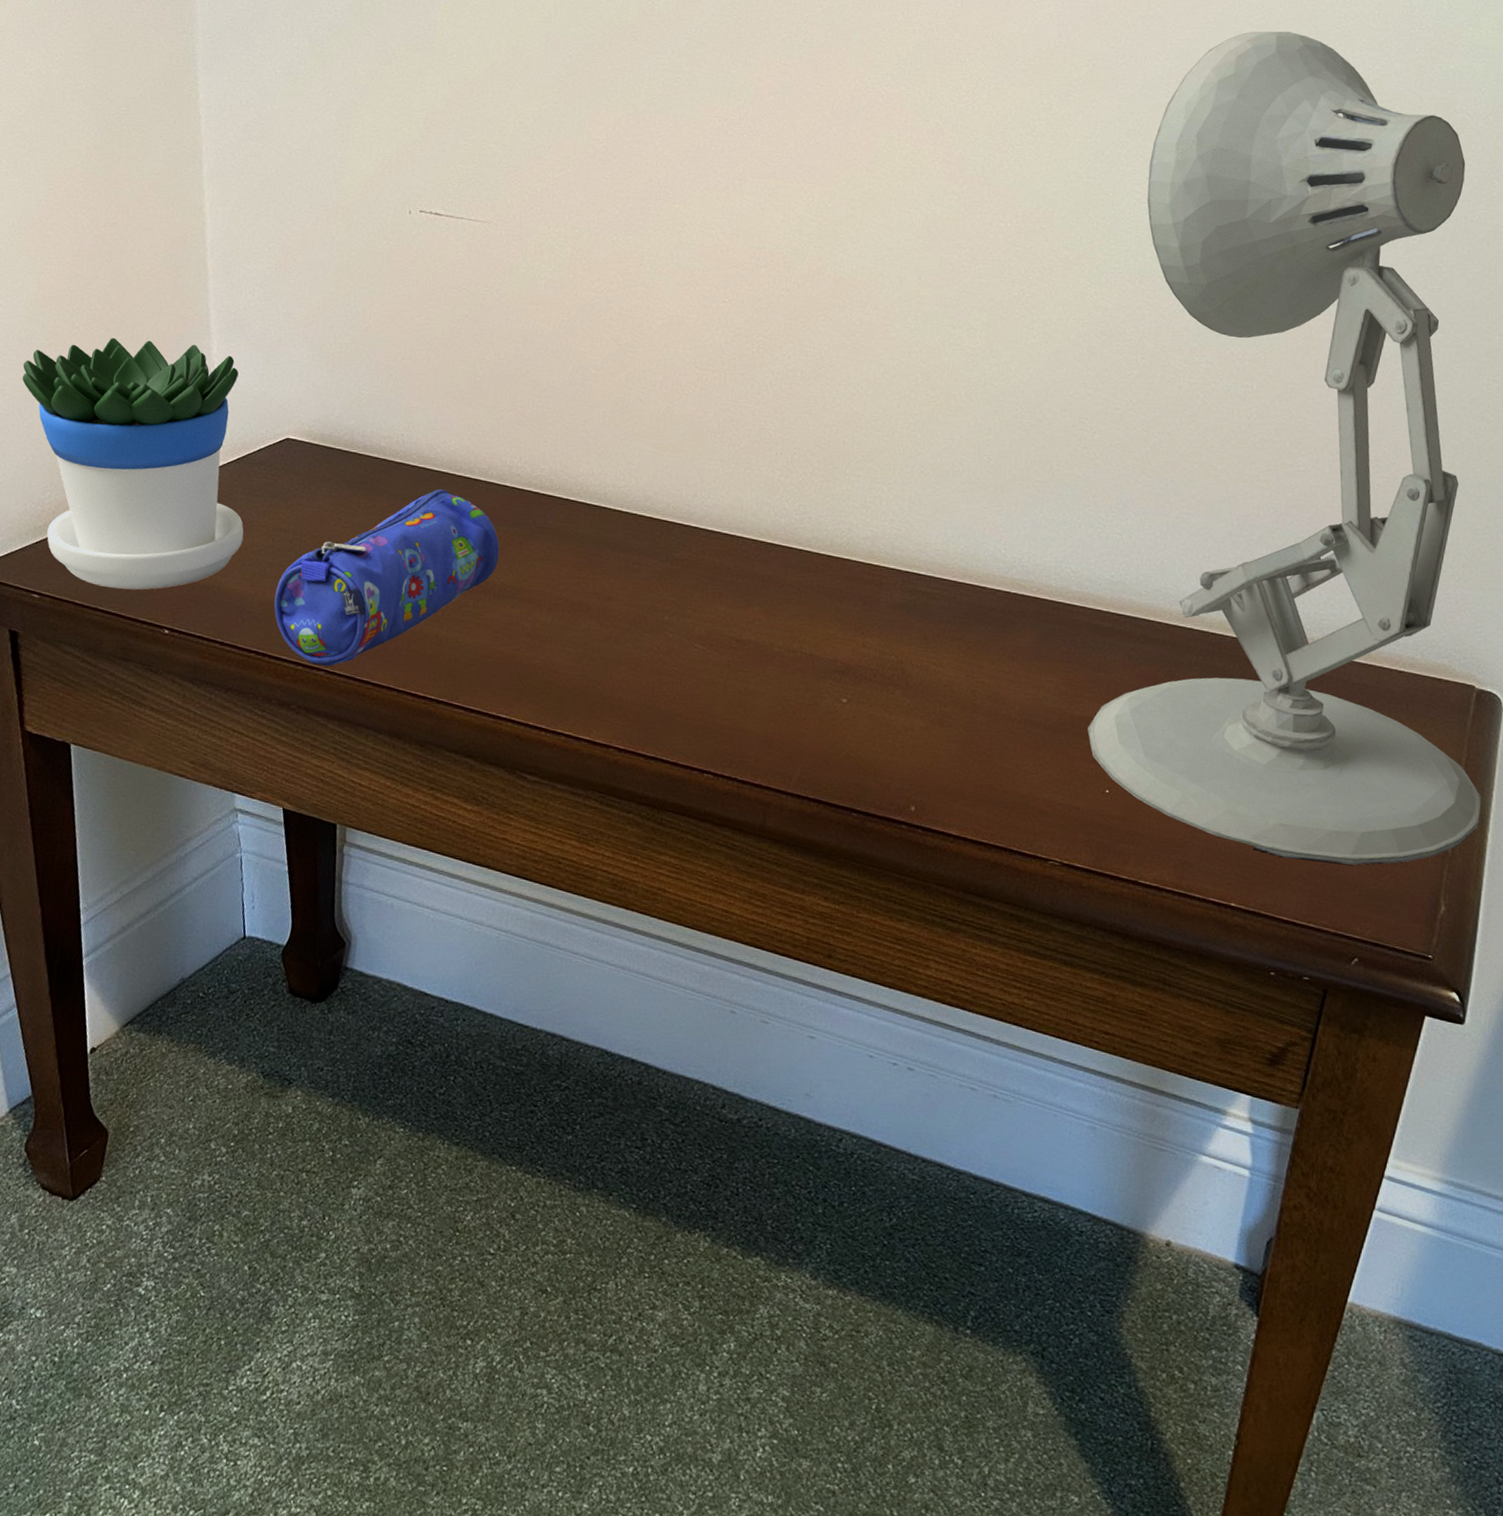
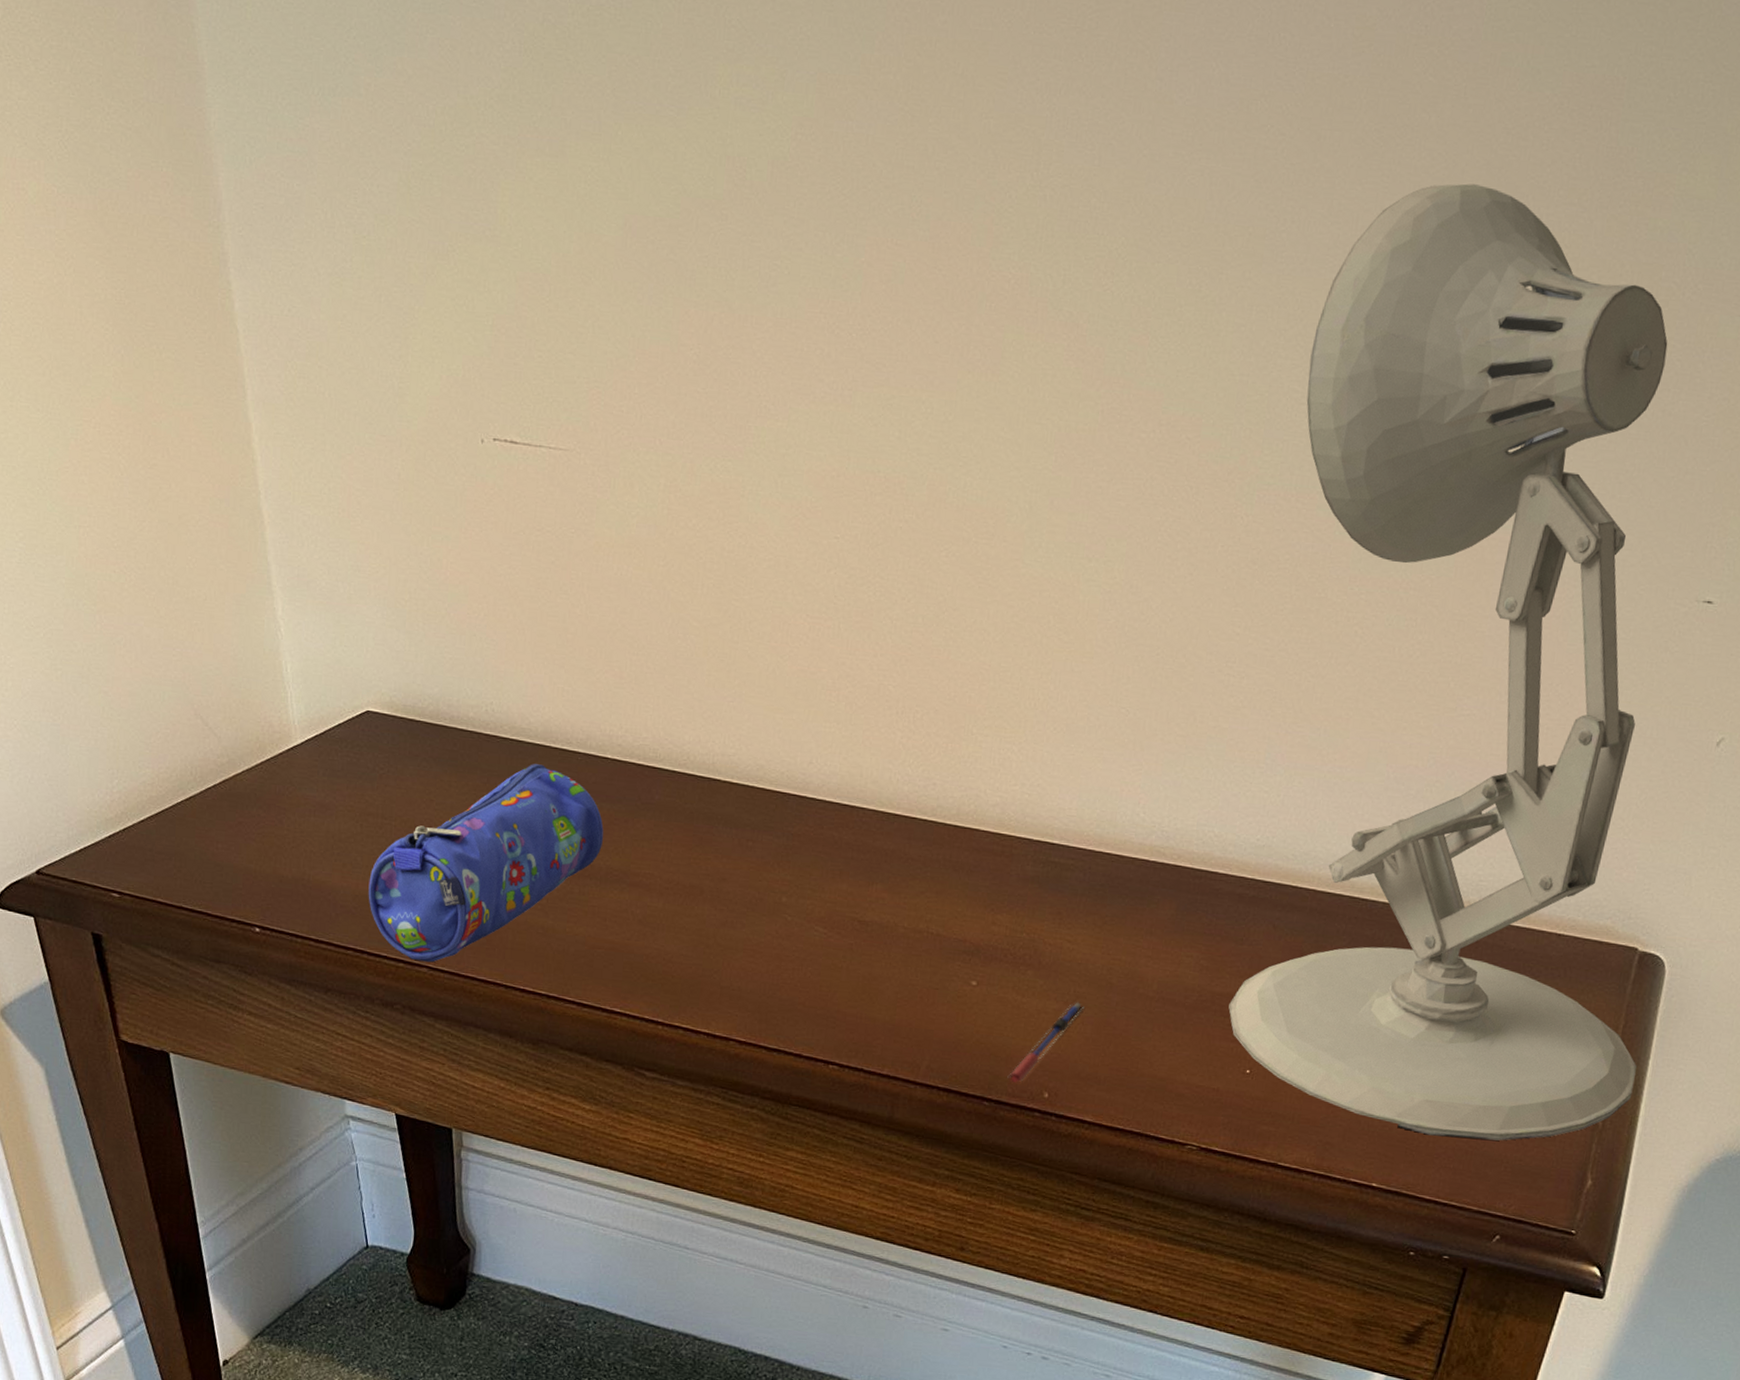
flowerpot: present [22,337,244,590] -> none [72,600,330,885]
pen: none [875,721,950,796] -> present [1007,1002,1084,1083]

